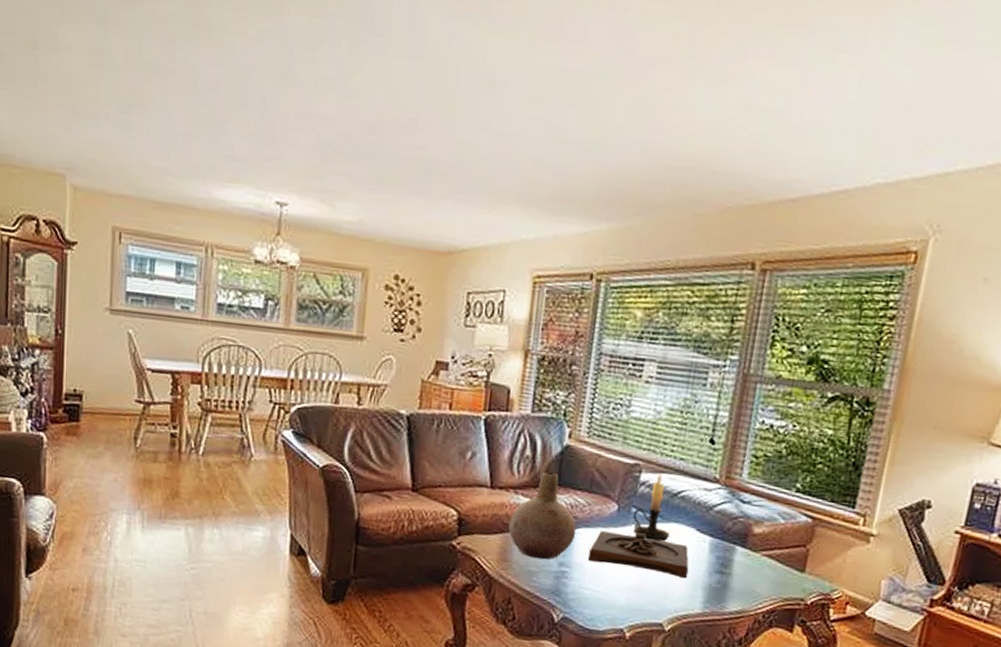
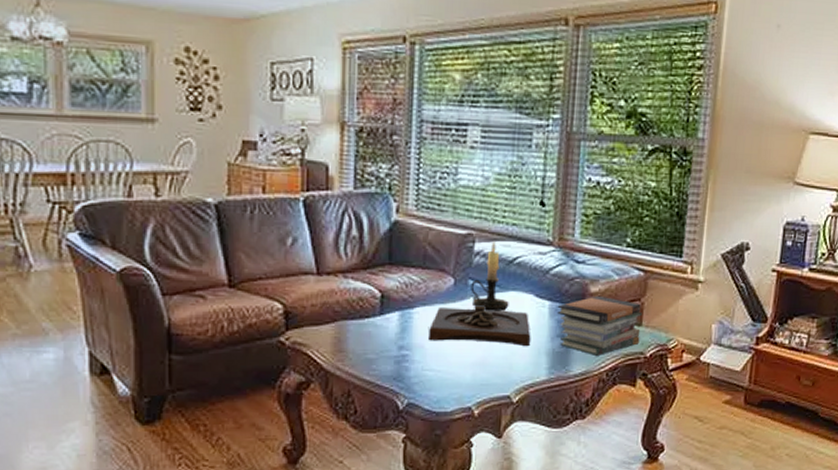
vase: present [508,471,576,560] -> none [341,250,414,345]
book stack: none [717,537,806,597] -> present [557,295,642,355]

